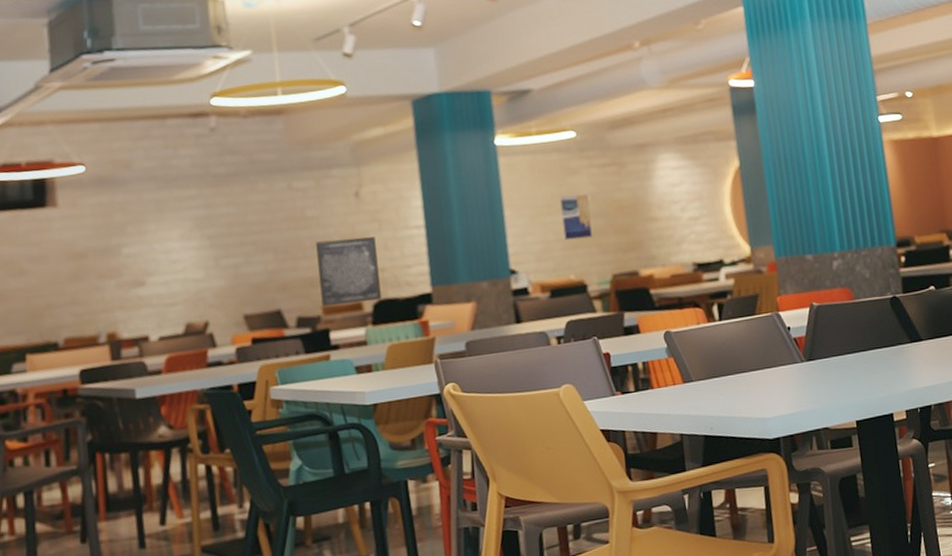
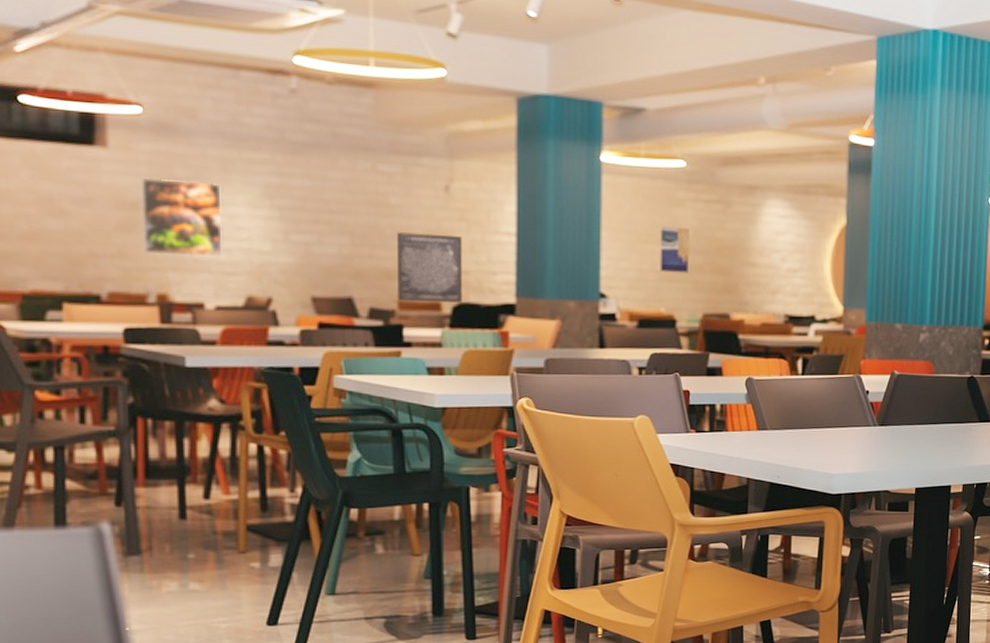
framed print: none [88,223,162,298] -> present [141,178,223,256]

